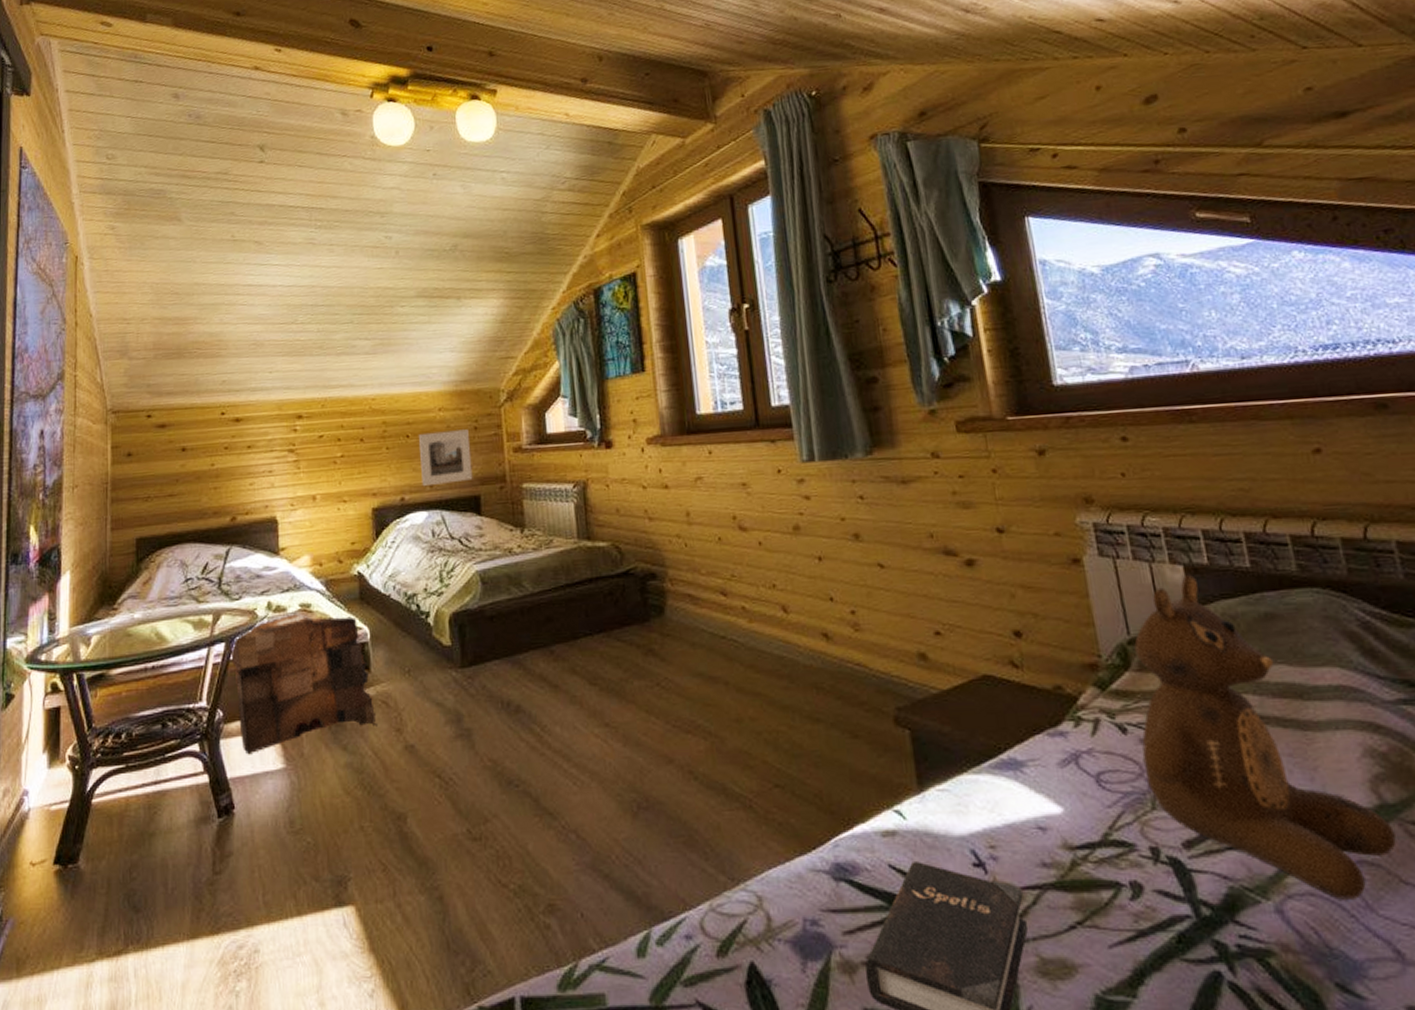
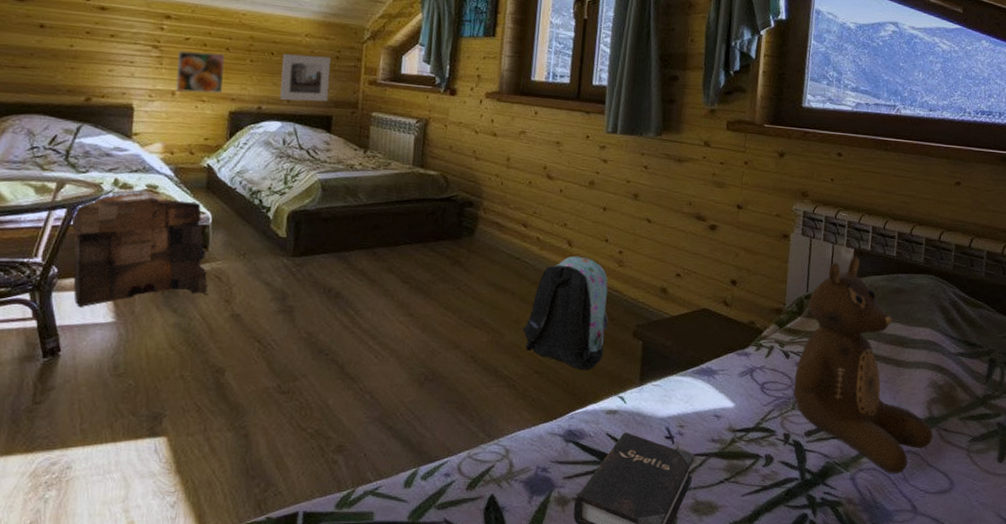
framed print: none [314,446,363,497] -> present [175,51,224,94]
backpack: none [747,624,860,777] -> present [522,256,609,370]

